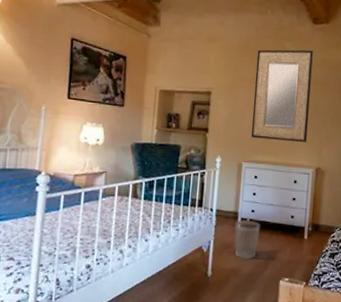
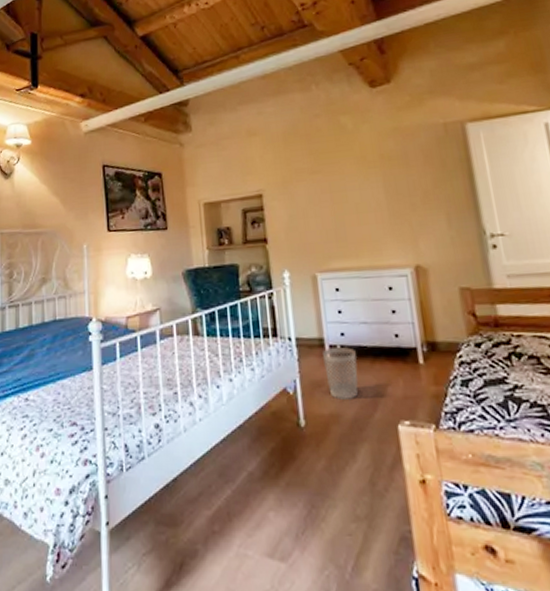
home mirror: present [251,49,313,142] -> none [308,120,394,241]

